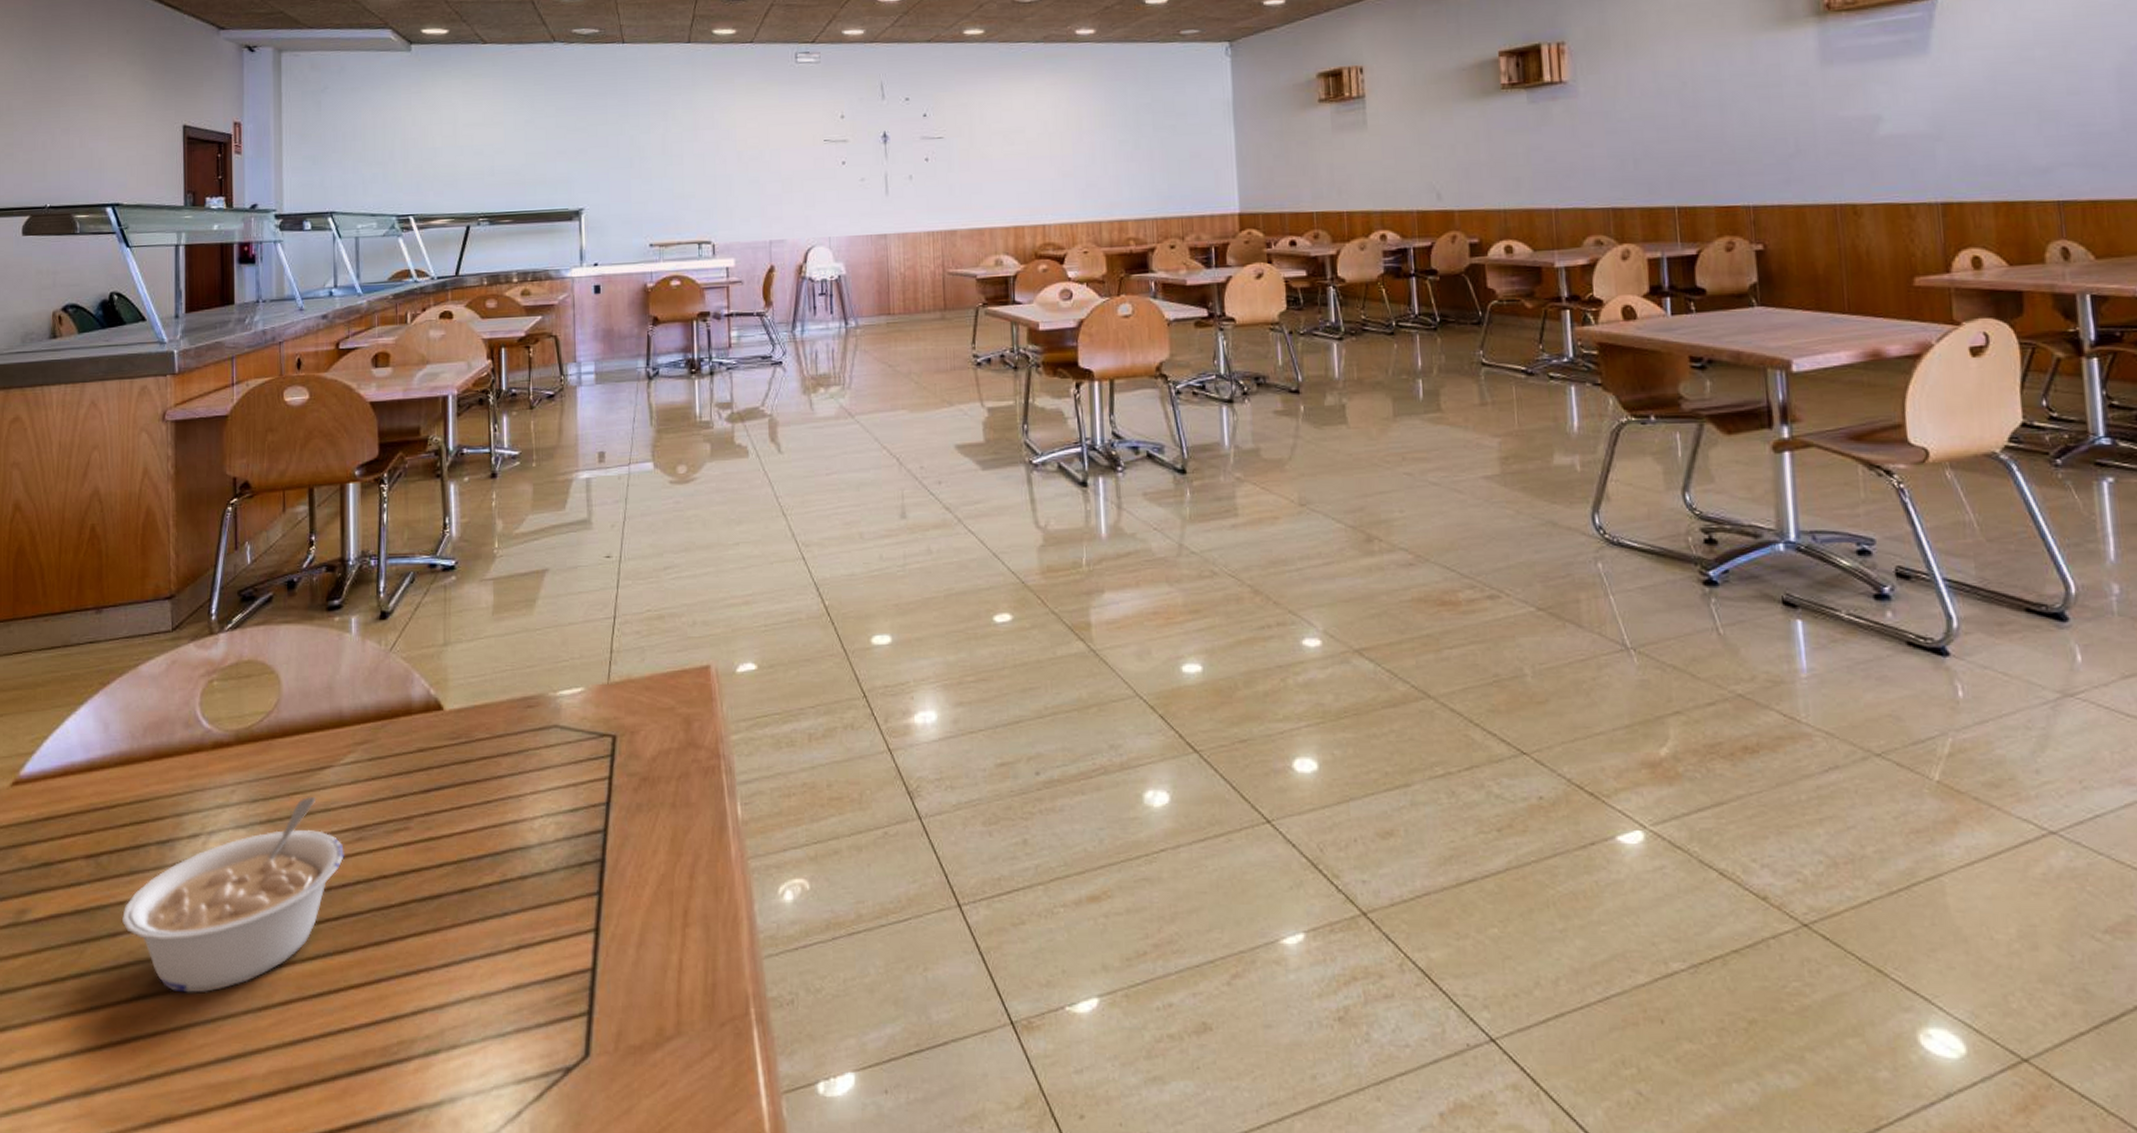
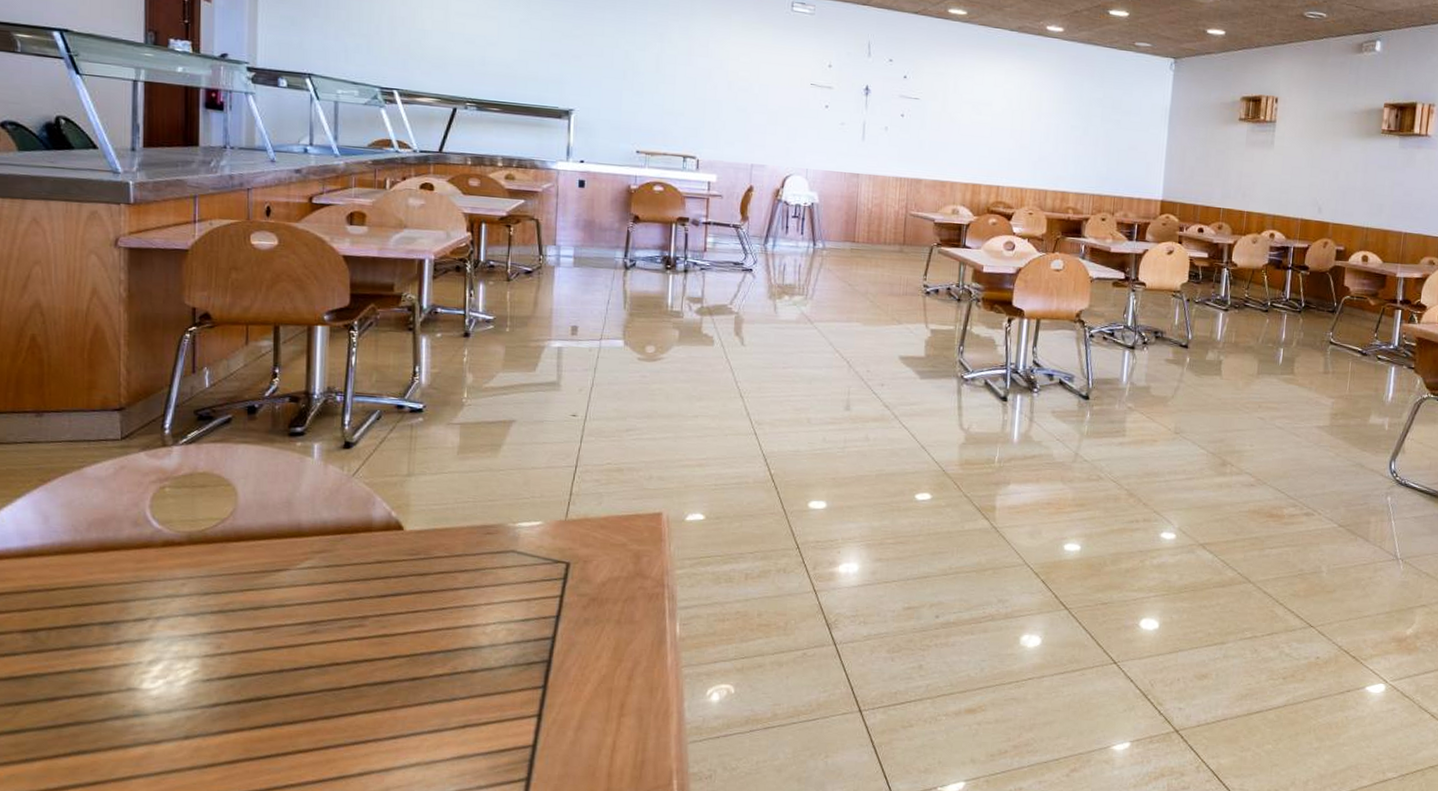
legume: present [121,796,344,994] -> none [60,593,298,752]

